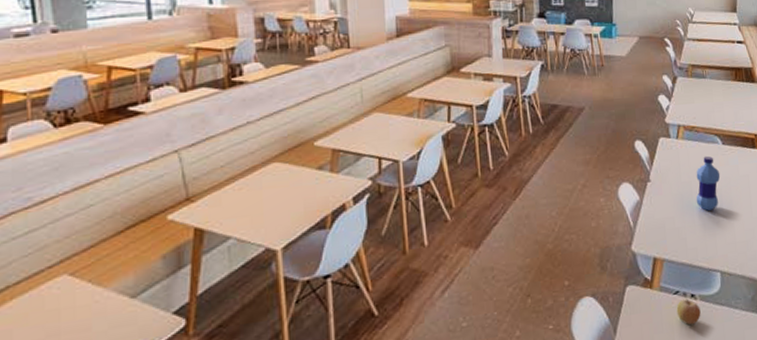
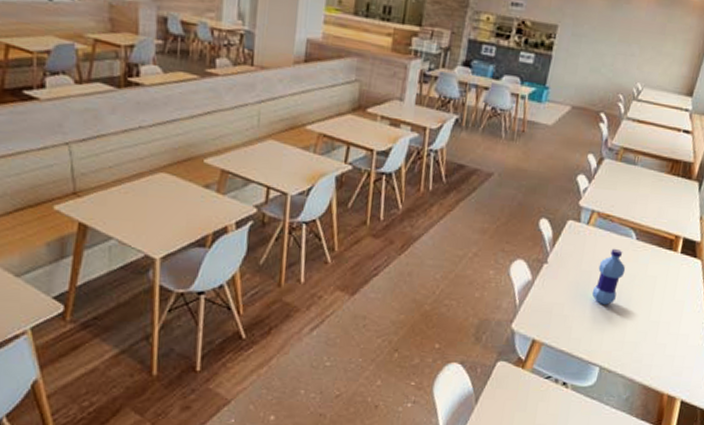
fruit: present [676,298,701,325] -> none [543,385,570,411]

